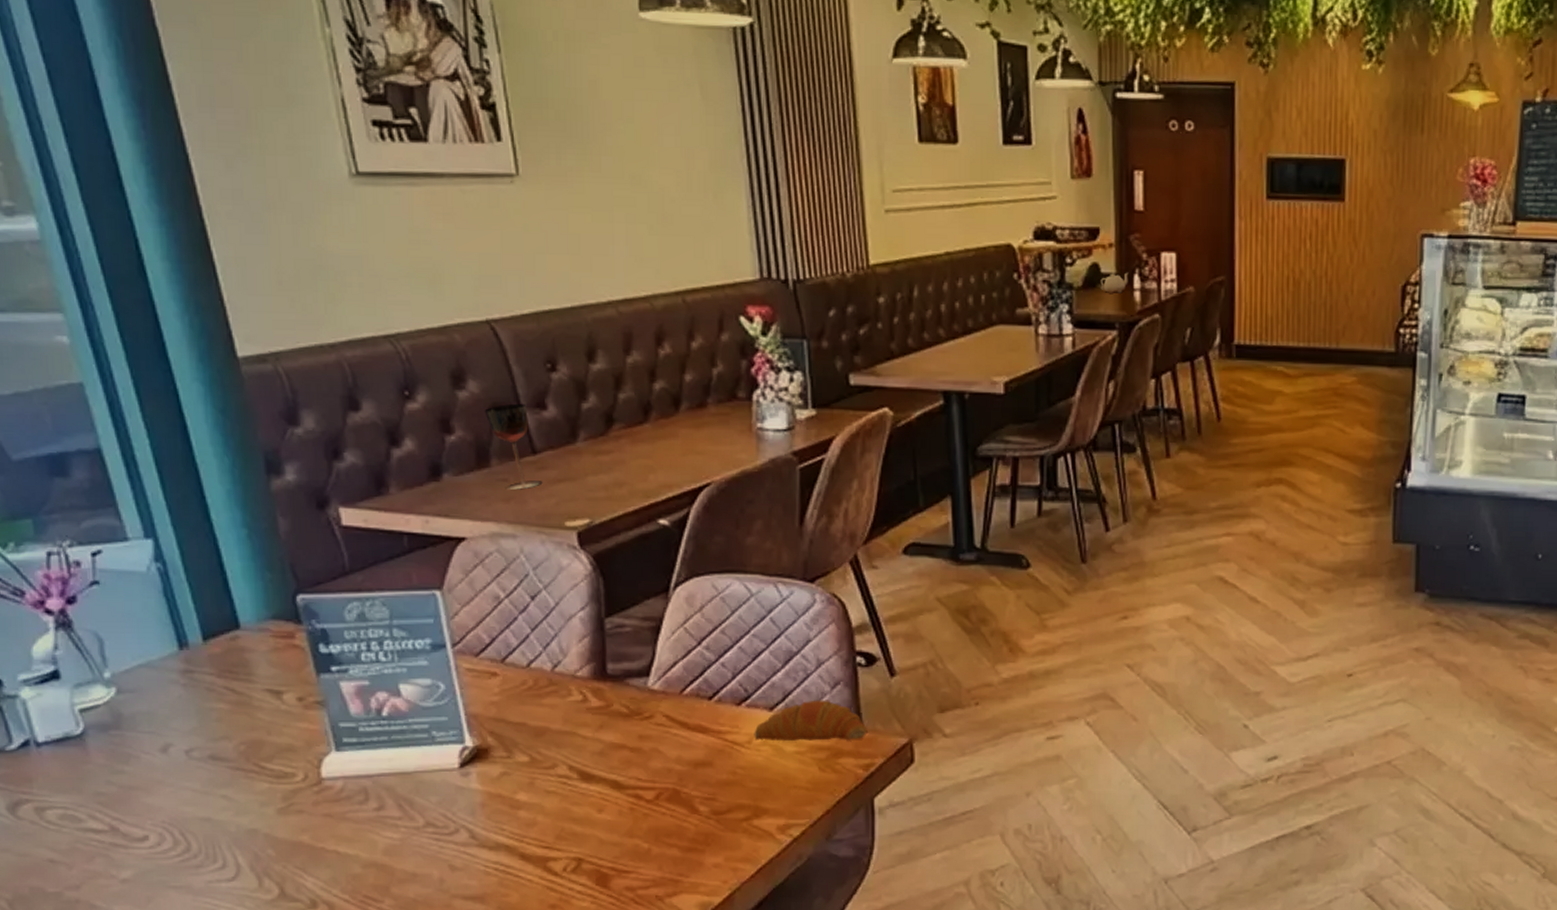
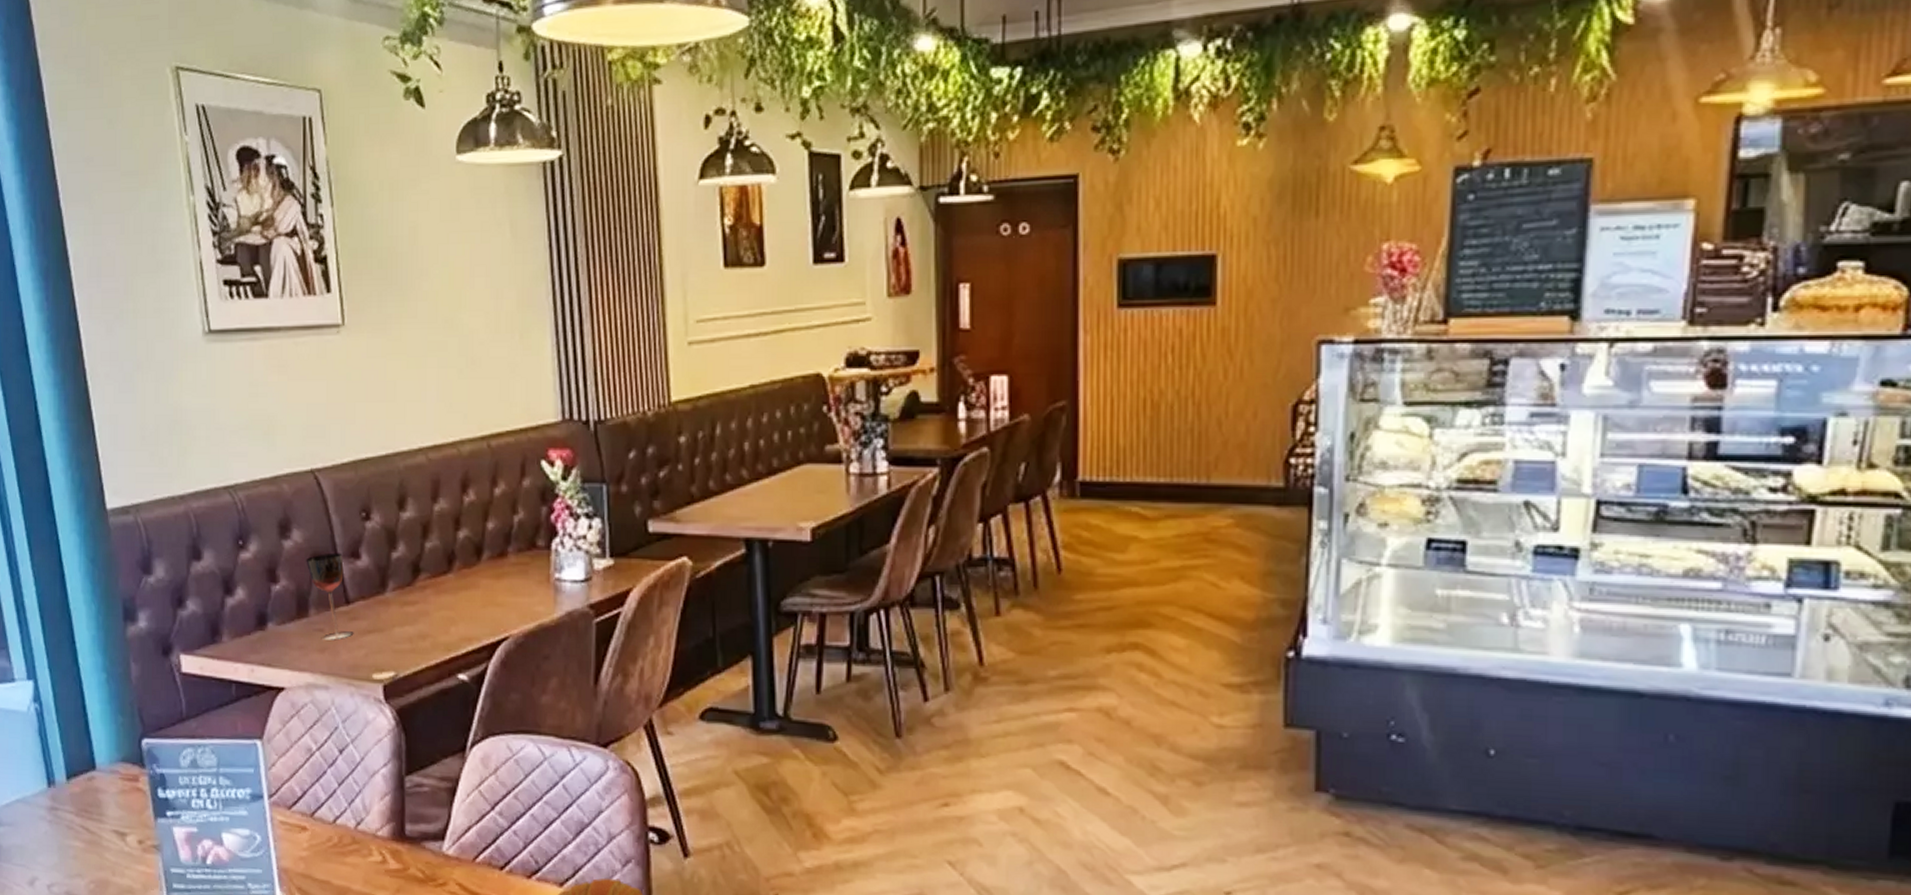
teapot: present [1100,272,1128,294] -> none [920,400,952,426]

